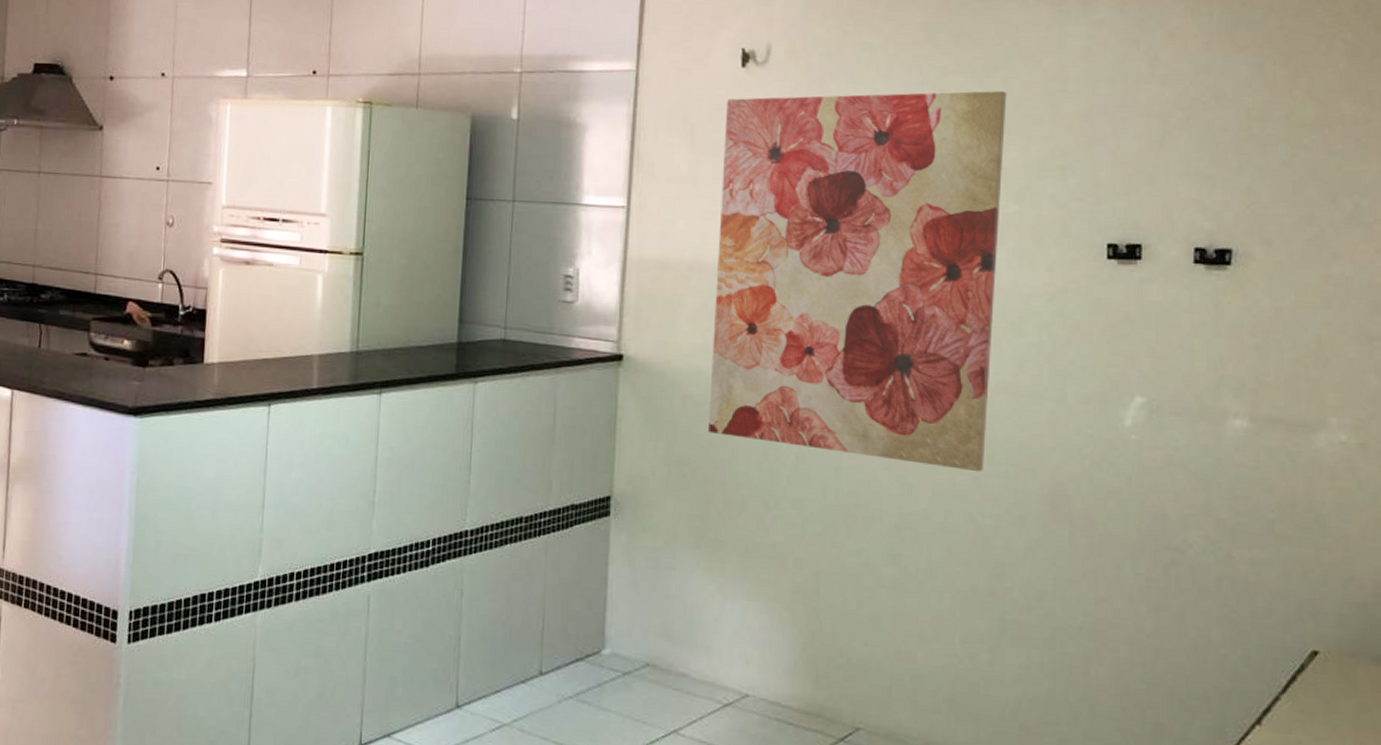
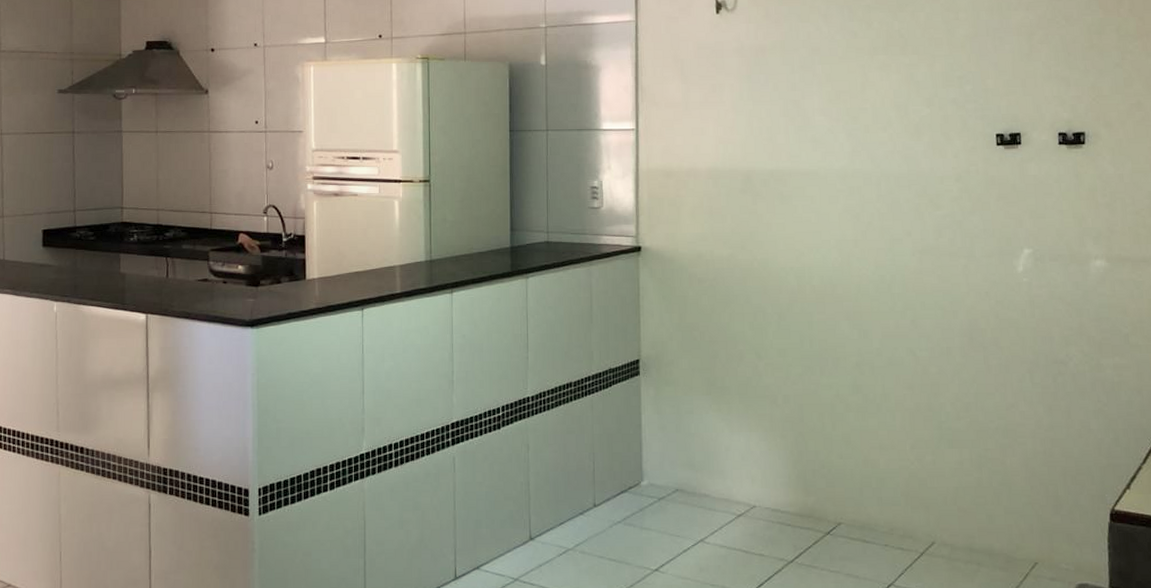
wall art: present [708,91,1007,472] -> none [706,22,919,316]

